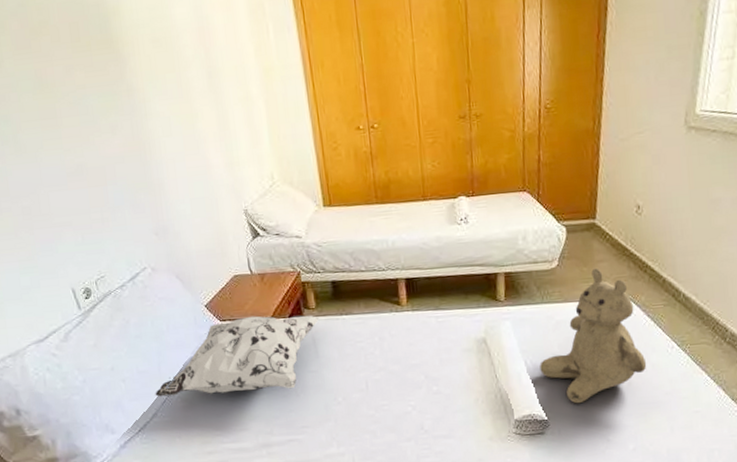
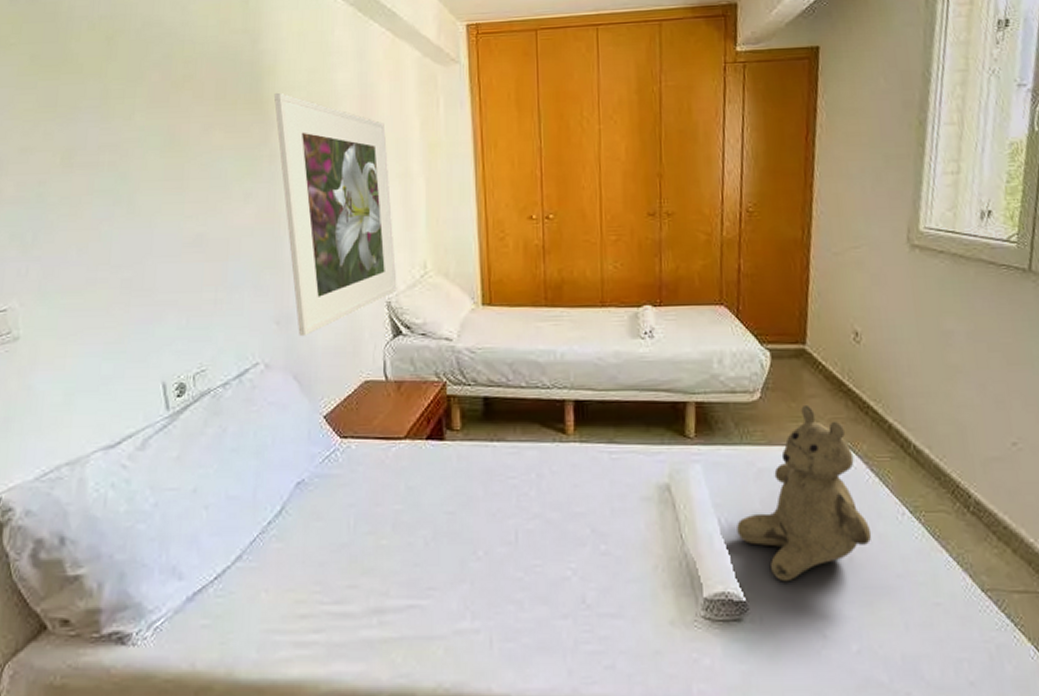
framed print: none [121,31,251,244] -> present [273,92,397,337]
decorative pillow: present [155,315,319,397] -> none [244,434,463,535]

